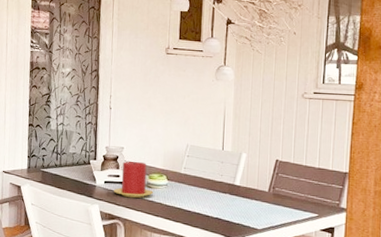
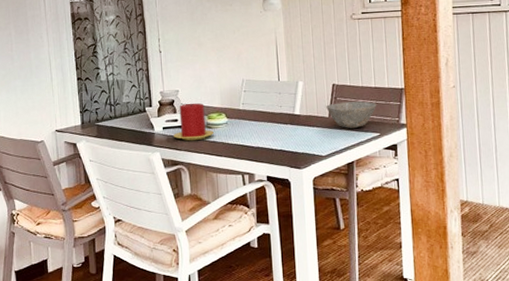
ceramic bowl: none [267,179,319,207] -> present [326,101,377,129]

